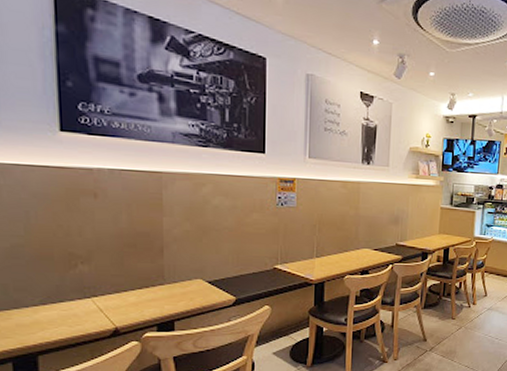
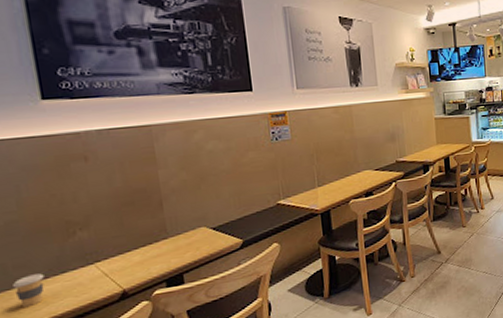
coffee cup: none [12,299,43,328] -> present [13,273,44,307]

